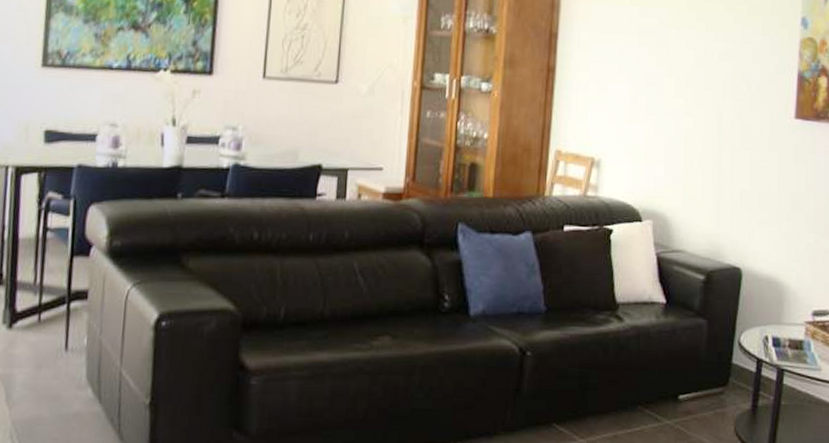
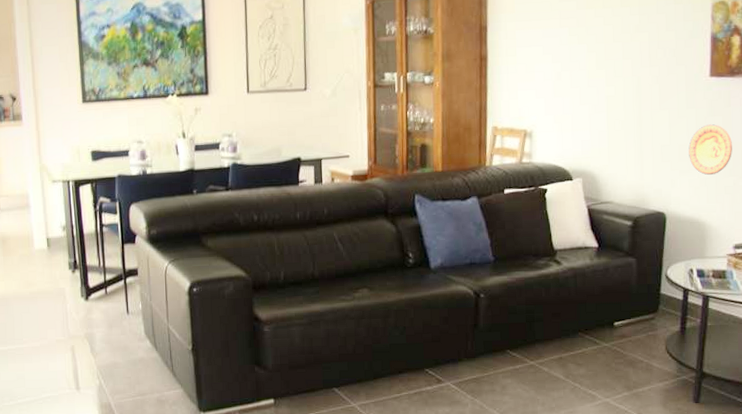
decorative plate: none [769,171,815,229] -> present [688,124,732,175]

